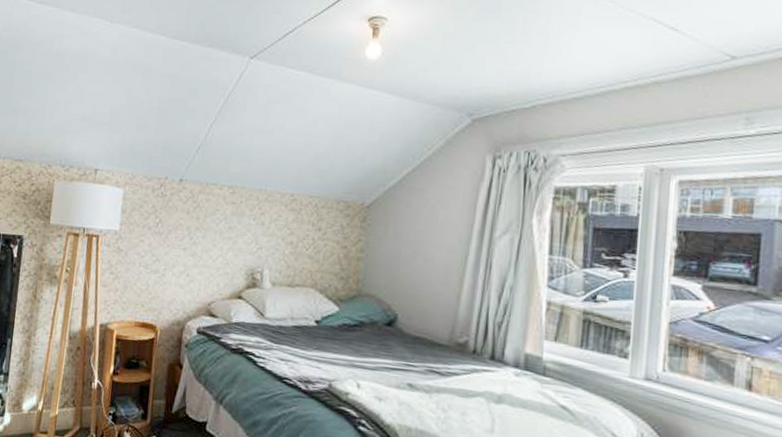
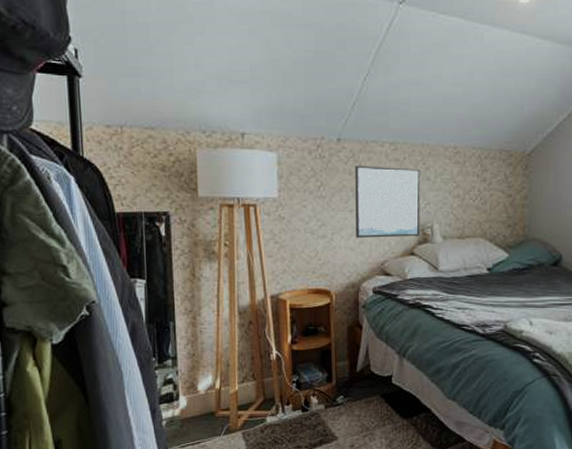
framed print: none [186,205,256,281] -> present [355,165,420,239]

